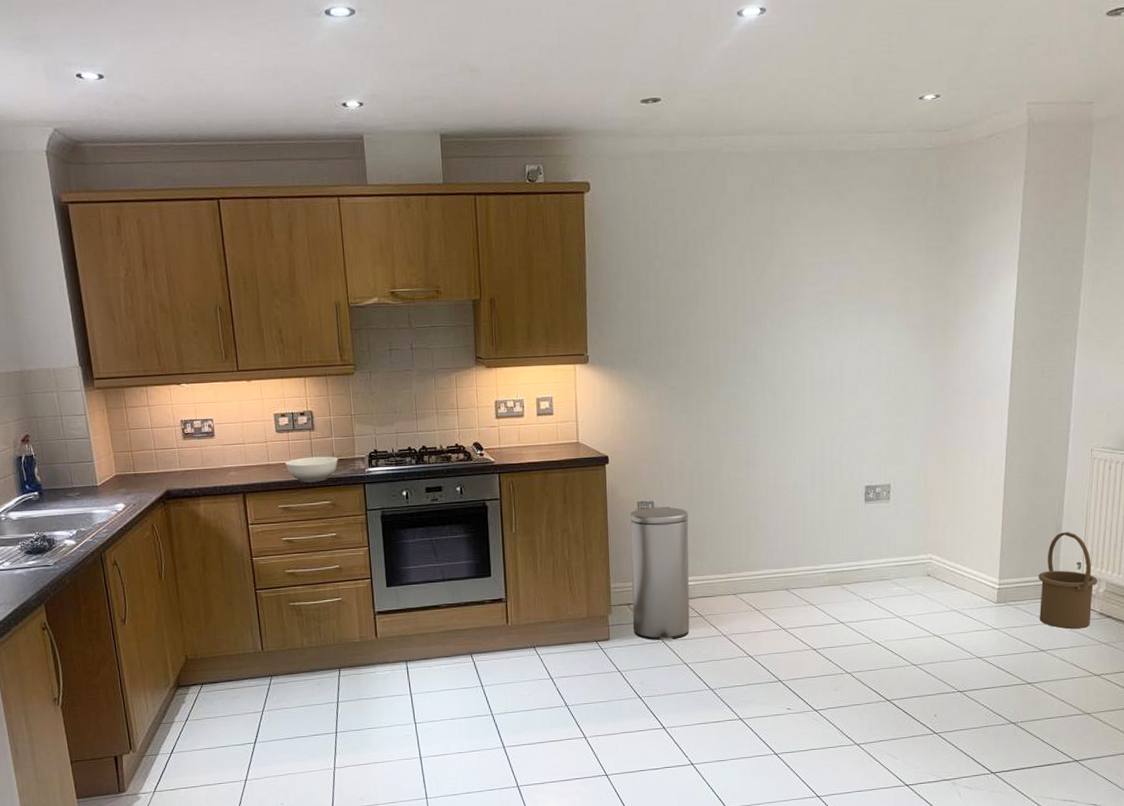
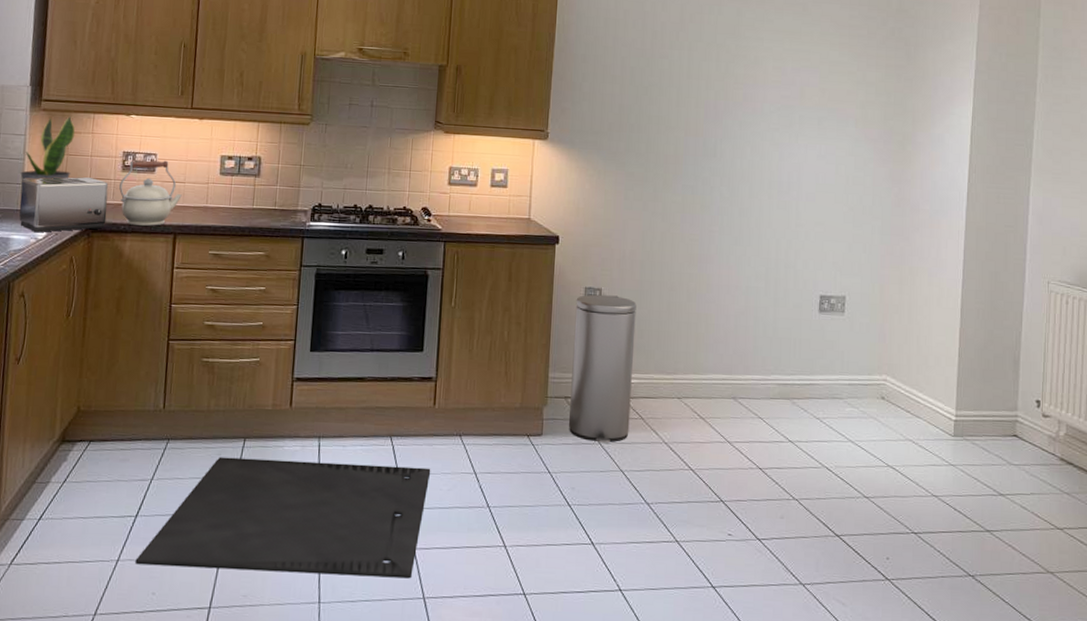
potted plant: none [89,392,136,459] -> present [20,116,75,181]
toaster: none [92,449,178,505] -> present [19,177,109,232]
kettle: none [183,424,244,490] -> present [119,160,182,227]
door mat: none [261,678,511,781] -> present [135,457,431,578]
bowl: present [285,456,338,483] -> none [224,203,280,231]
bucket: present [1038,532,1098,629] -> none [996,366,1058,474]

